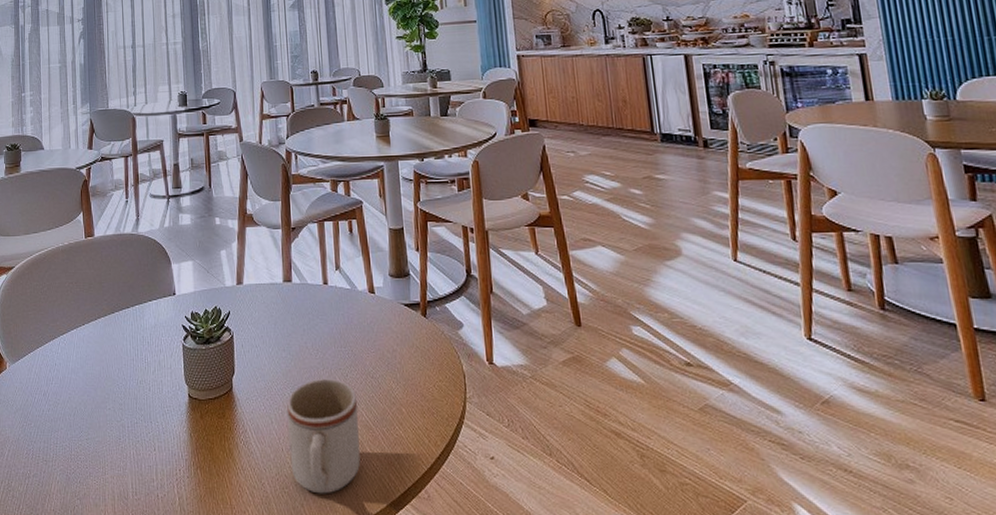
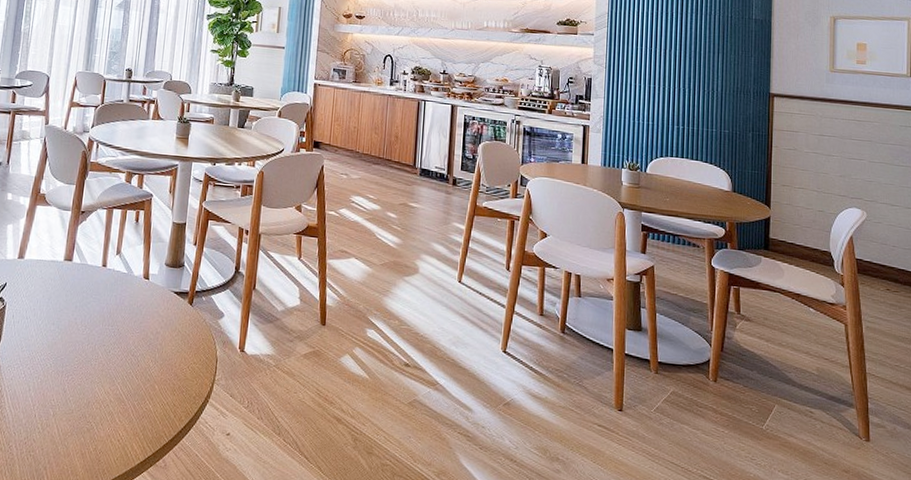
mug: present [287,378,361,494] -> none [41,352,116,459]

